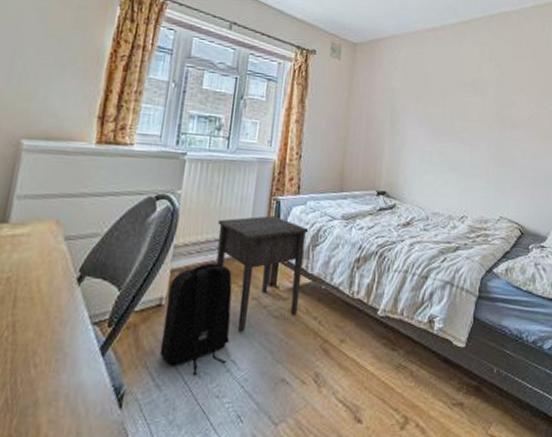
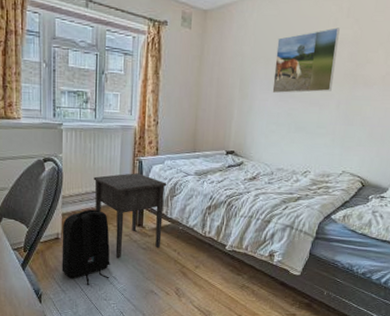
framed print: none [423,70,484,131] -> present [272,27,340,94]

